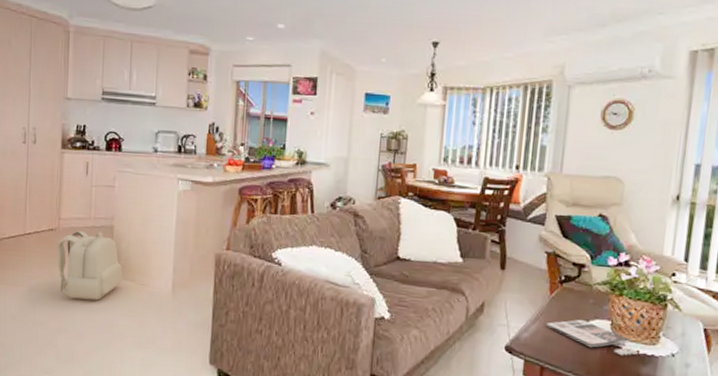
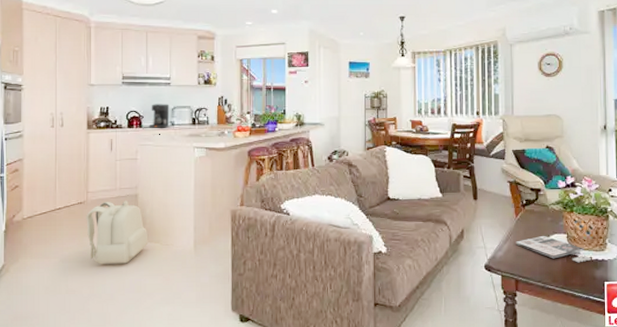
coffee maker: none [129,125,153,154] -> present [148,104,170,128]

